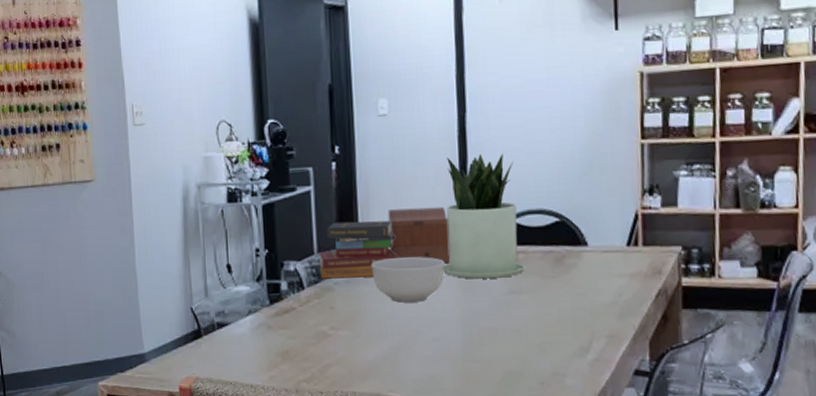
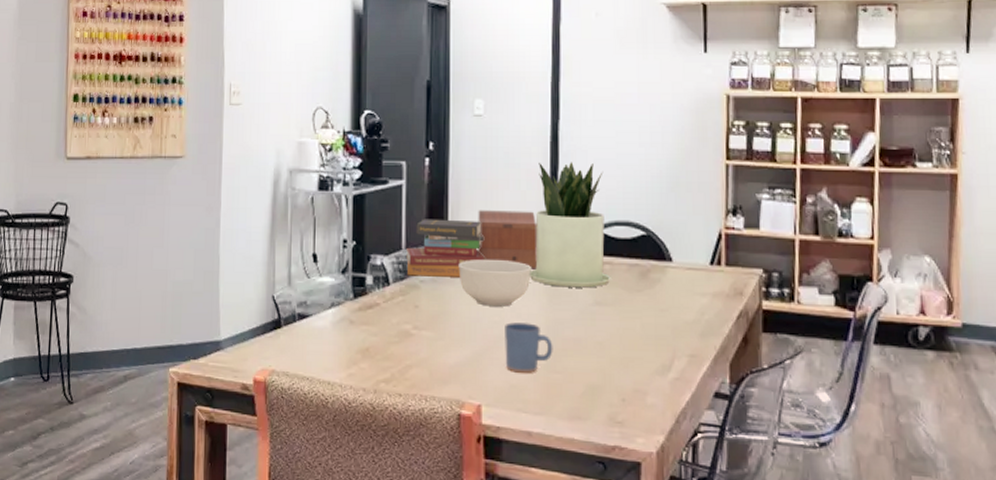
mug: none [420,316,470,364] -> present [505,322,553,373]

